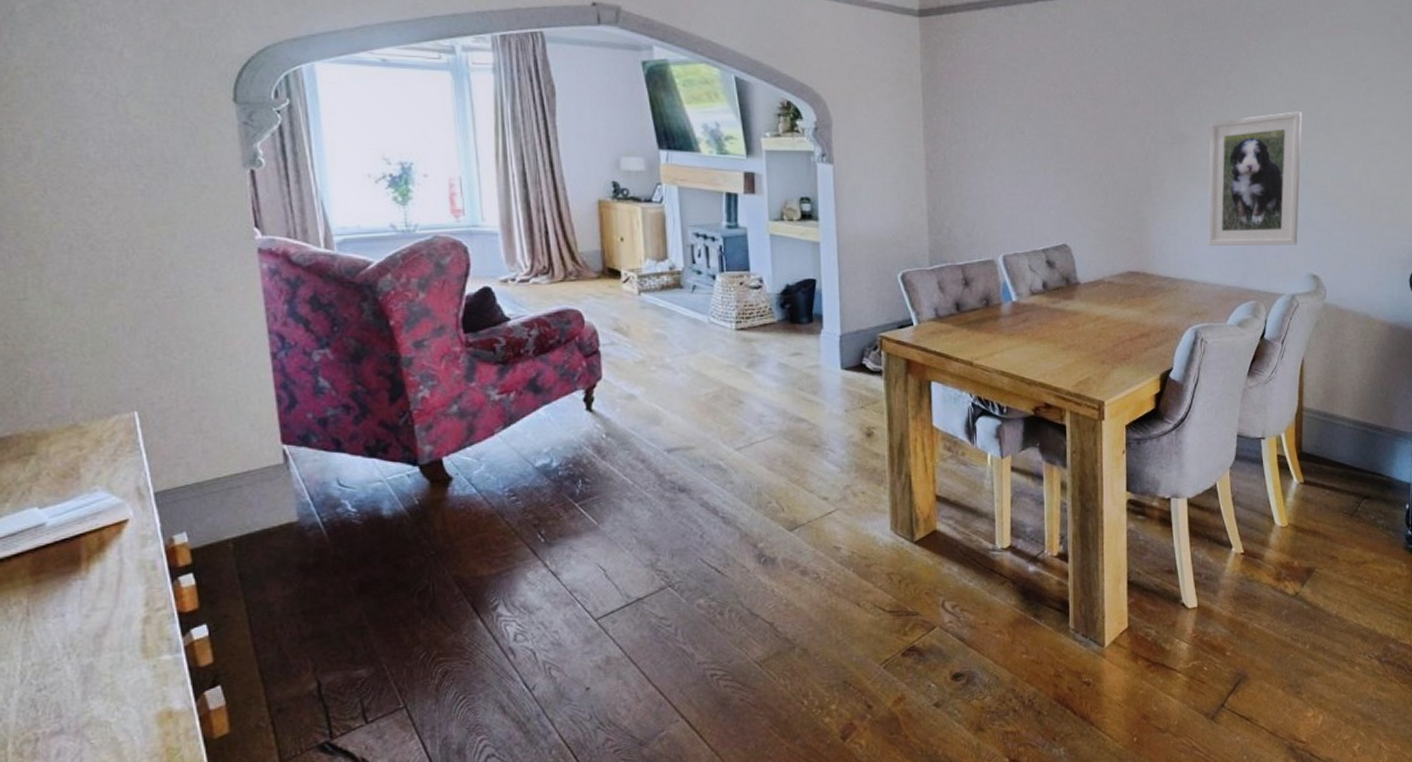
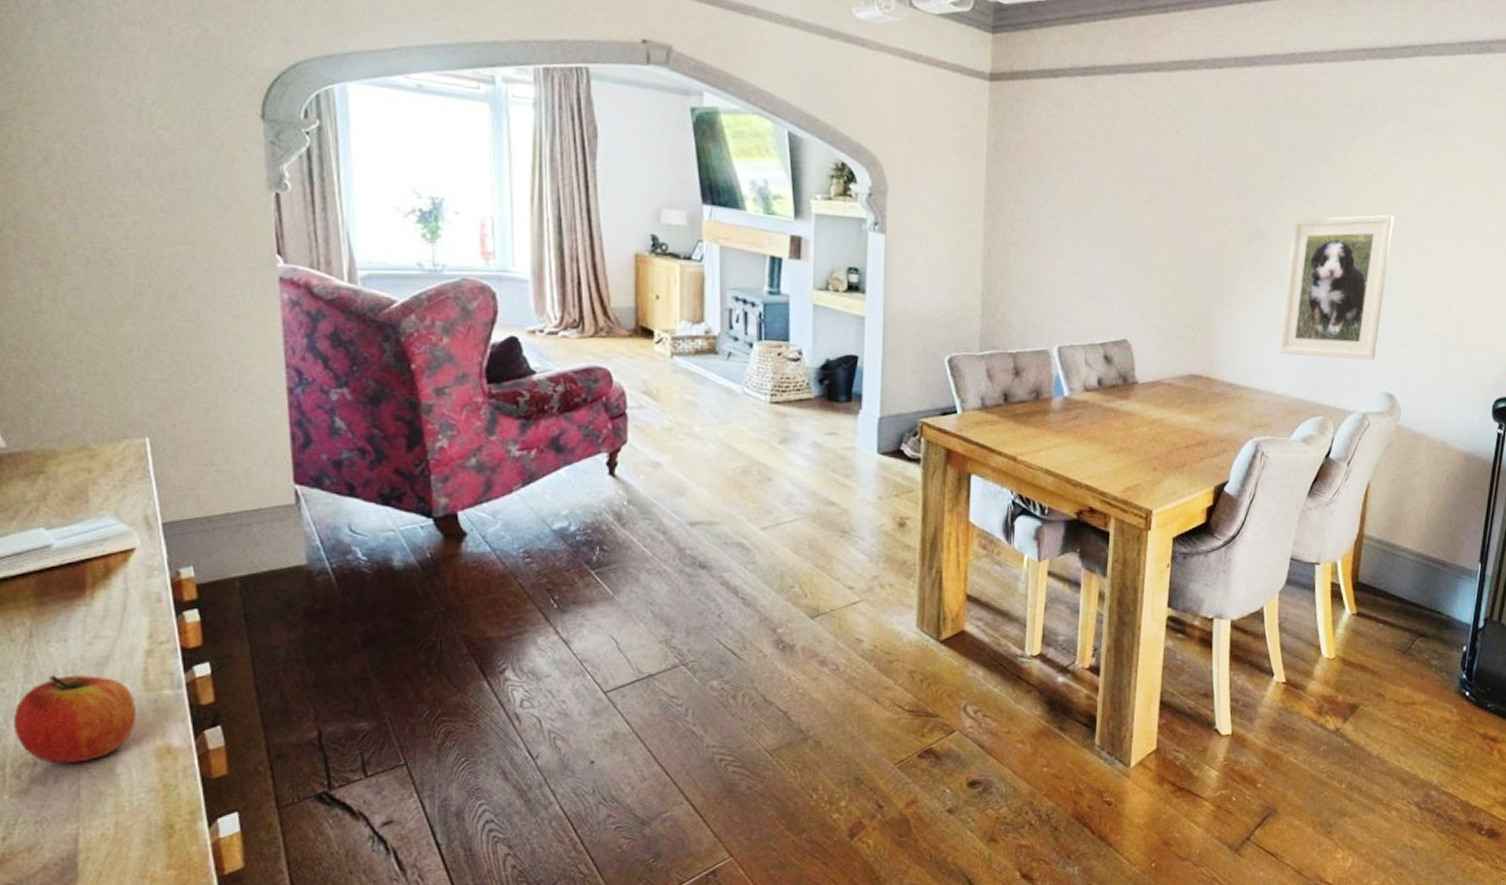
apple: none [13,647,136,738] -> present [13,675,136,764]

